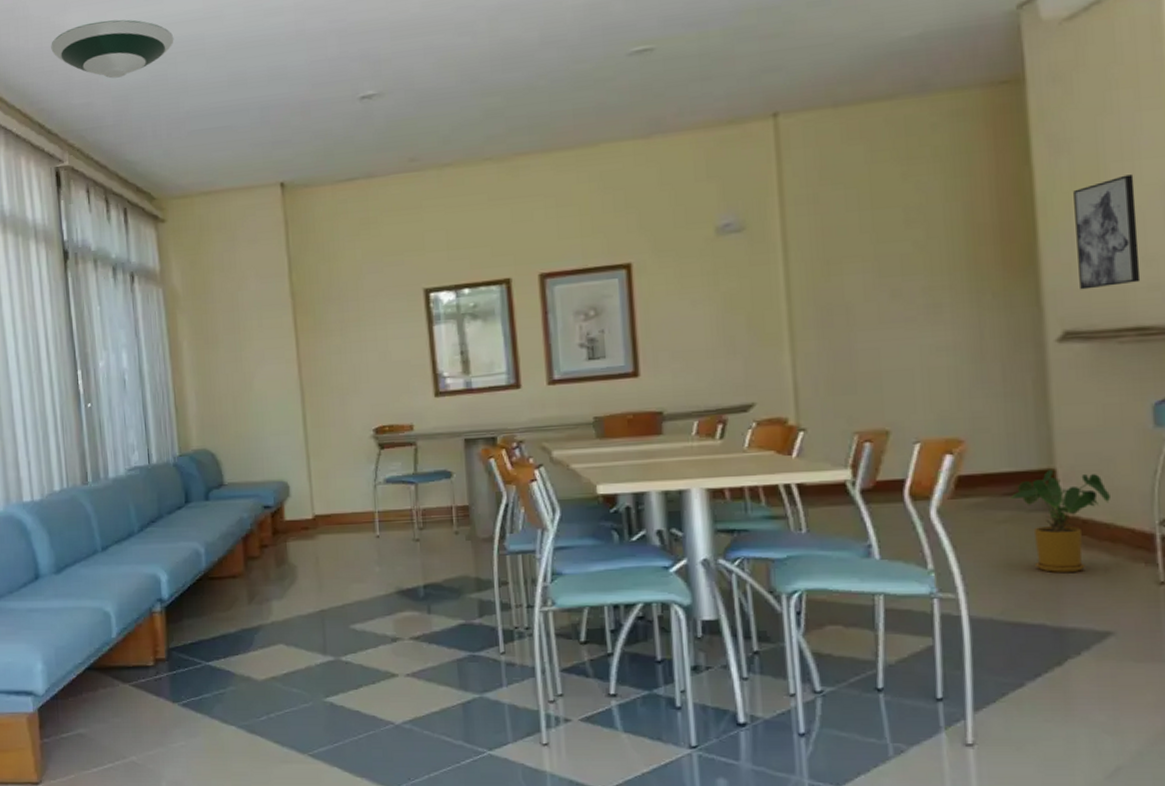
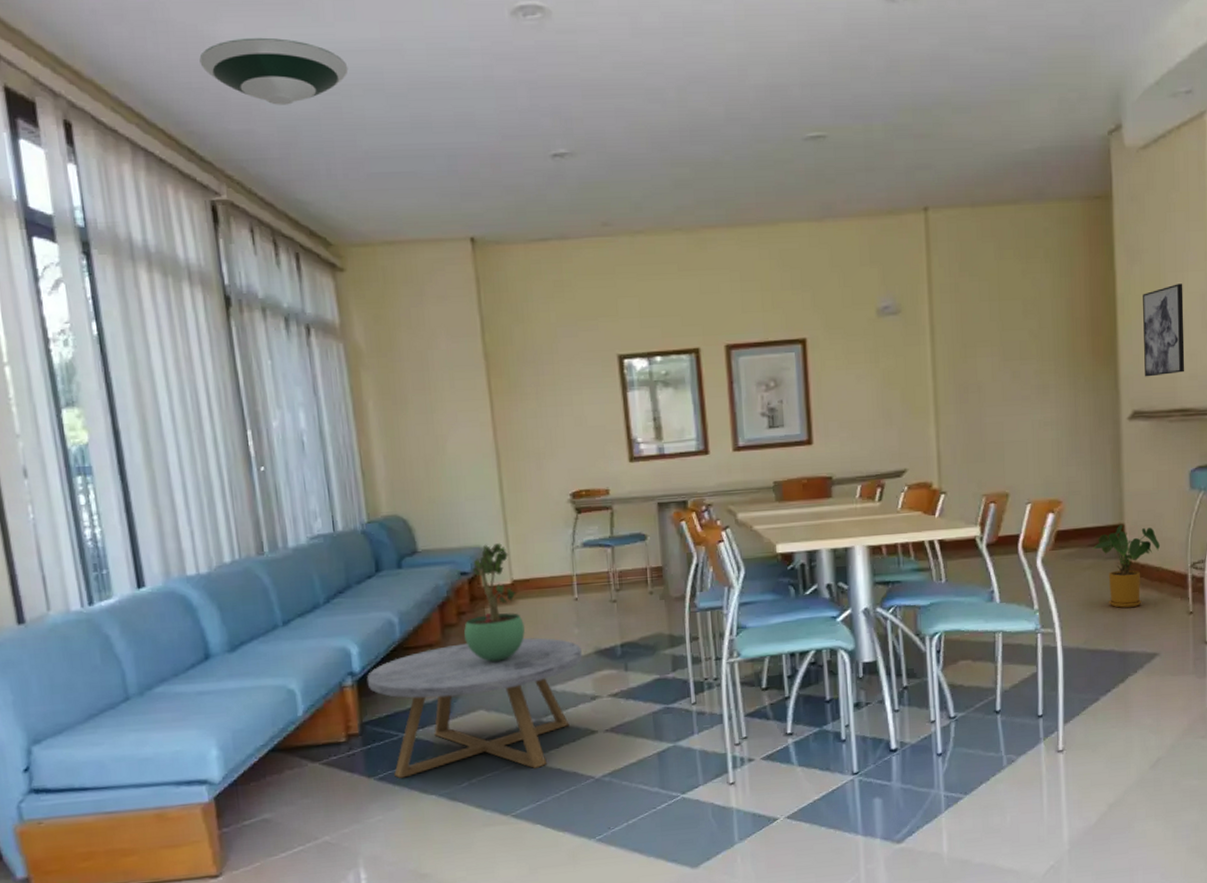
coffee table: none [174,574,383,708] -> present [366,637,582,778]
potted plant: none [266,478,326,596] -> present [464,543,526,662]

